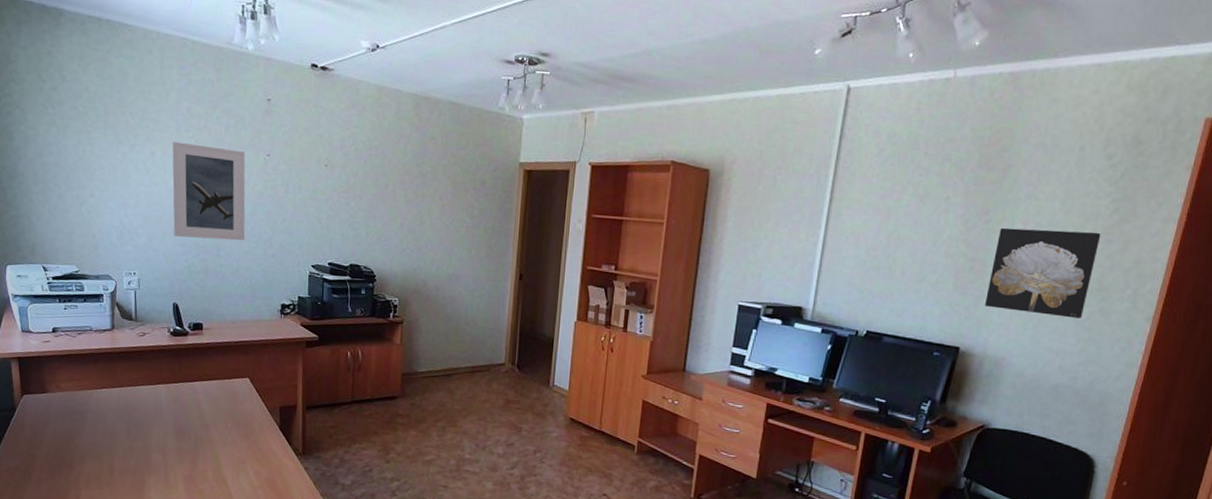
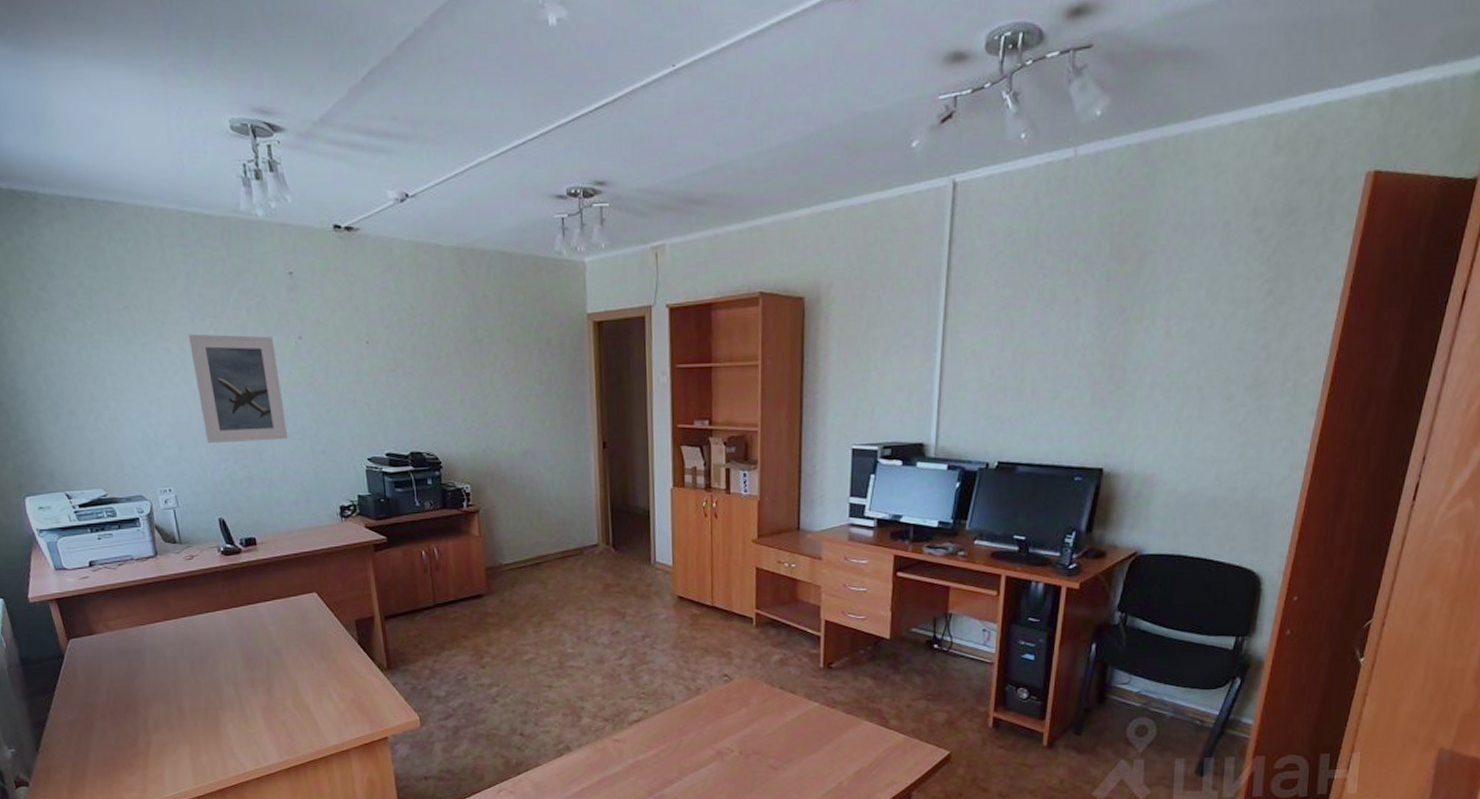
wall art: present [985,227,1101,319] -> none [1128,320,1254,422]

